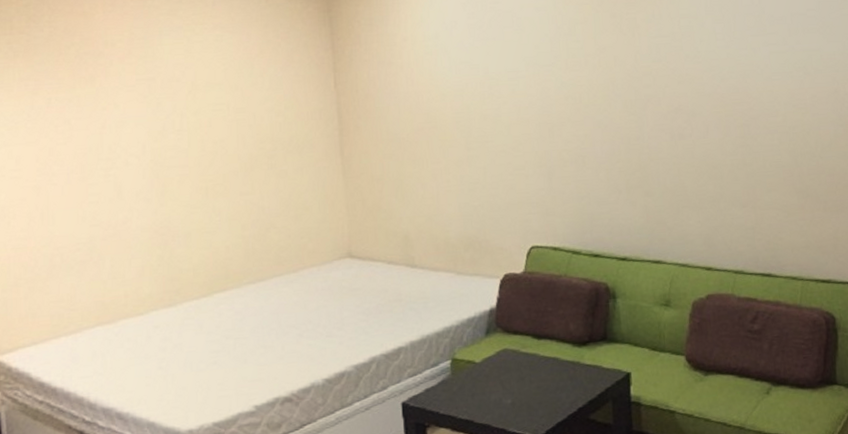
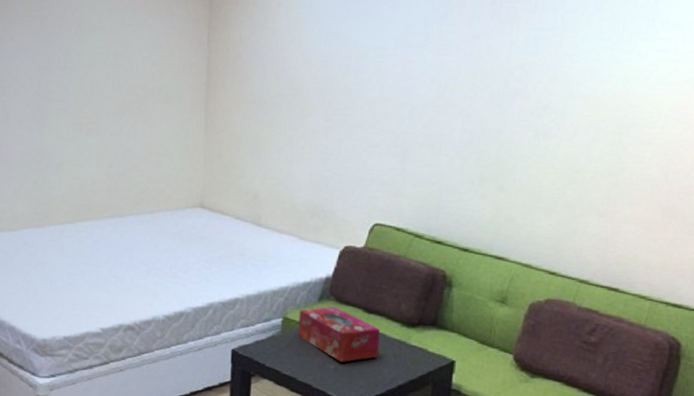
tissue box: none [467,338,554,395] -> present [298,306,380,362]

